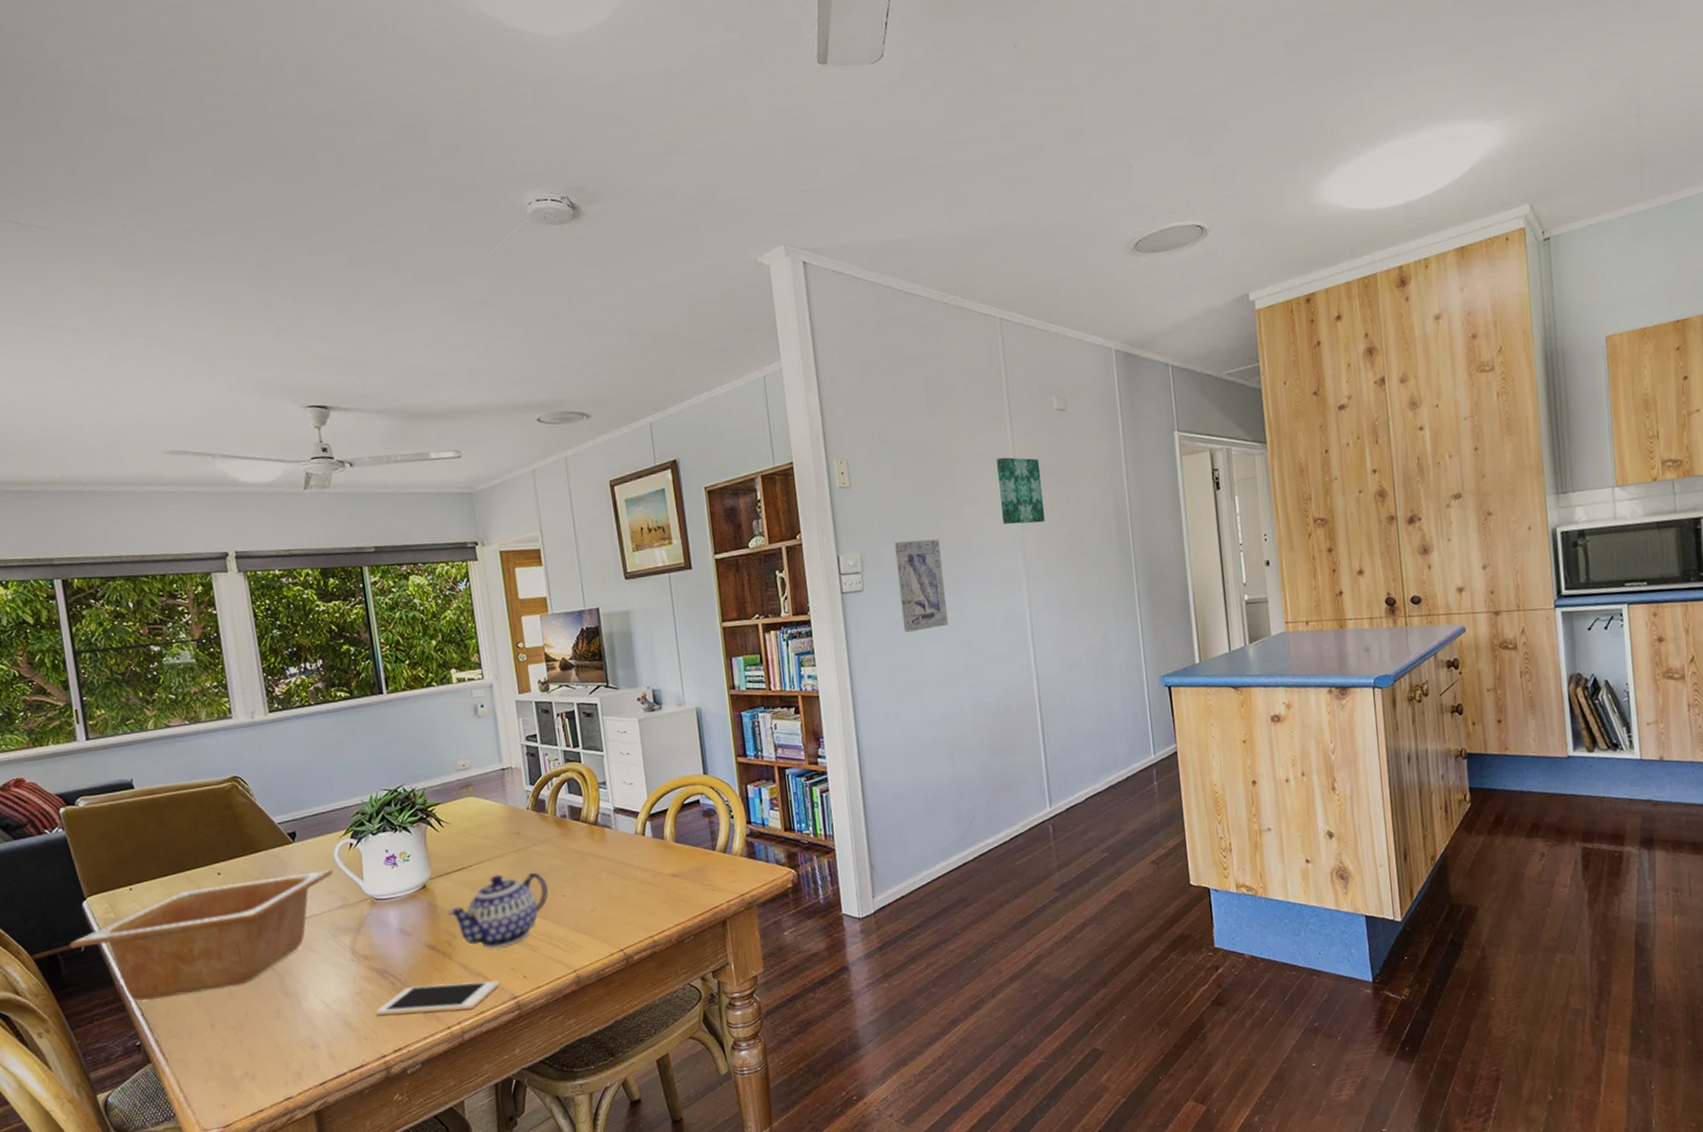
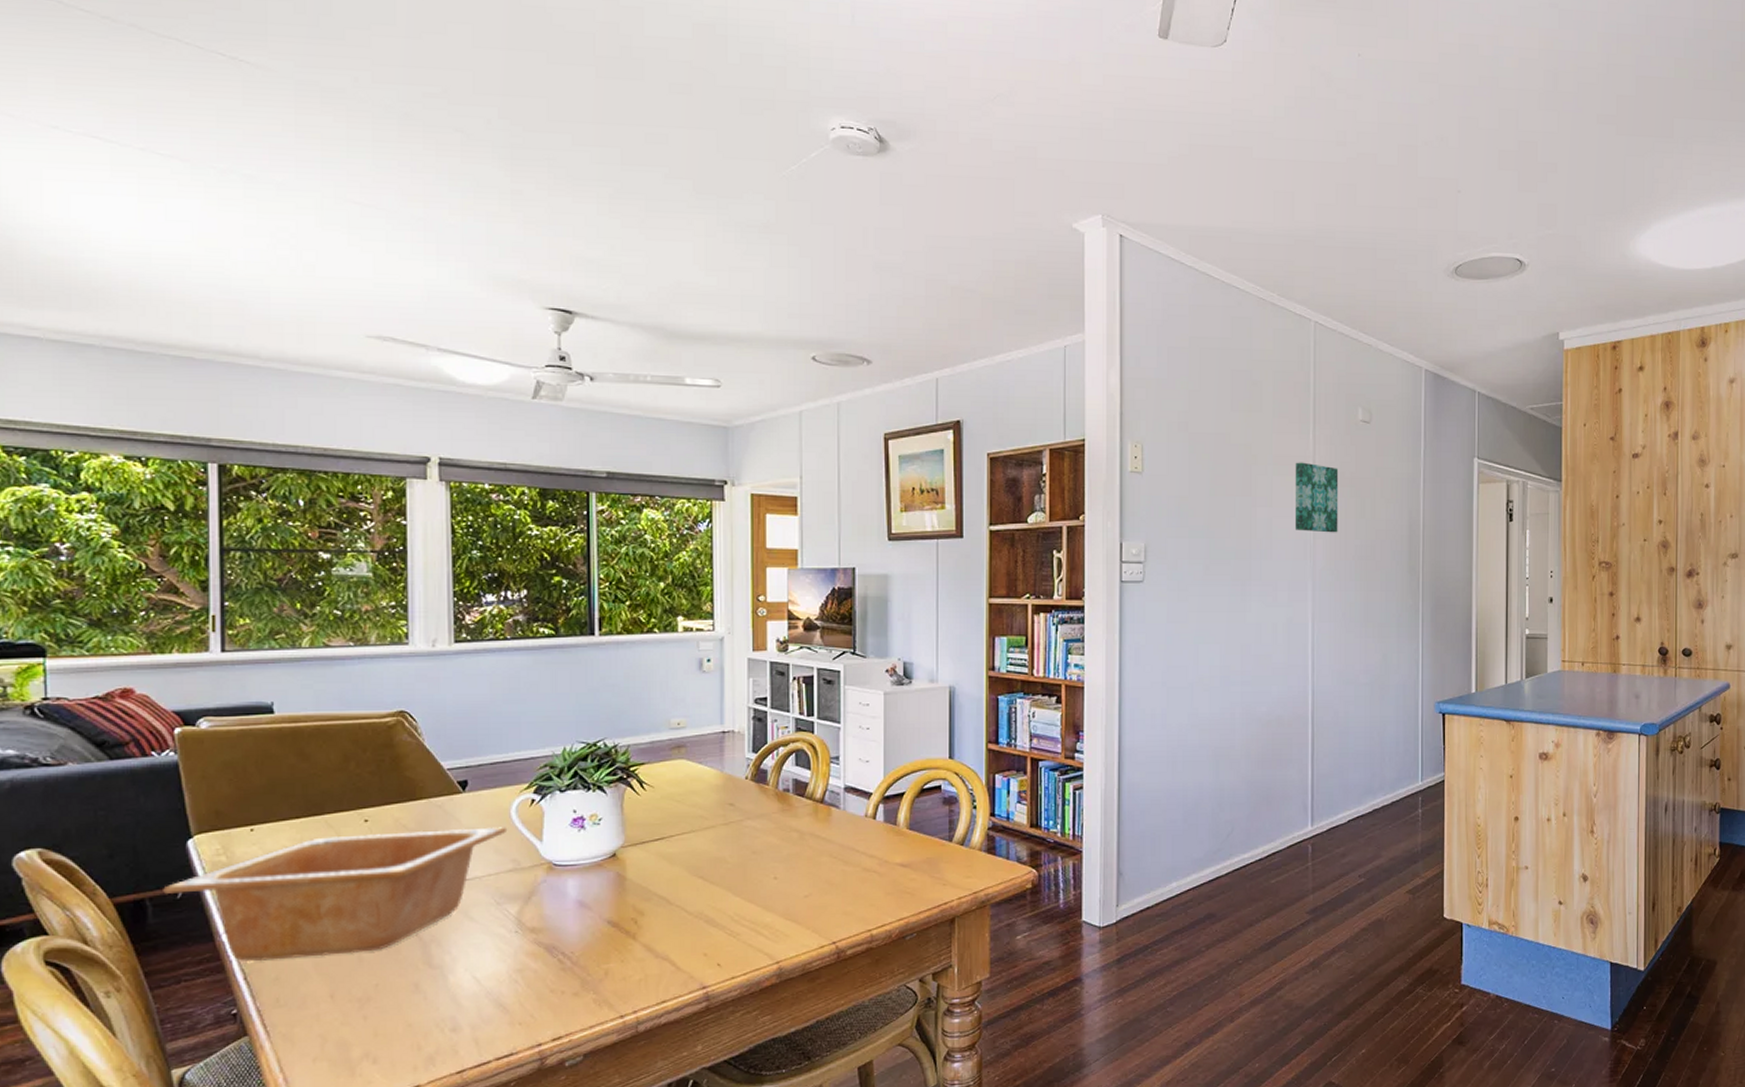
cell phone: present [376,980,499,1016] -> none [537,966,688,999]
teapot: present [447,872,549,948] -> none [637,848,759,930]
wall art: present [894,539,948,632] -> none [1181,536,1228,630]

